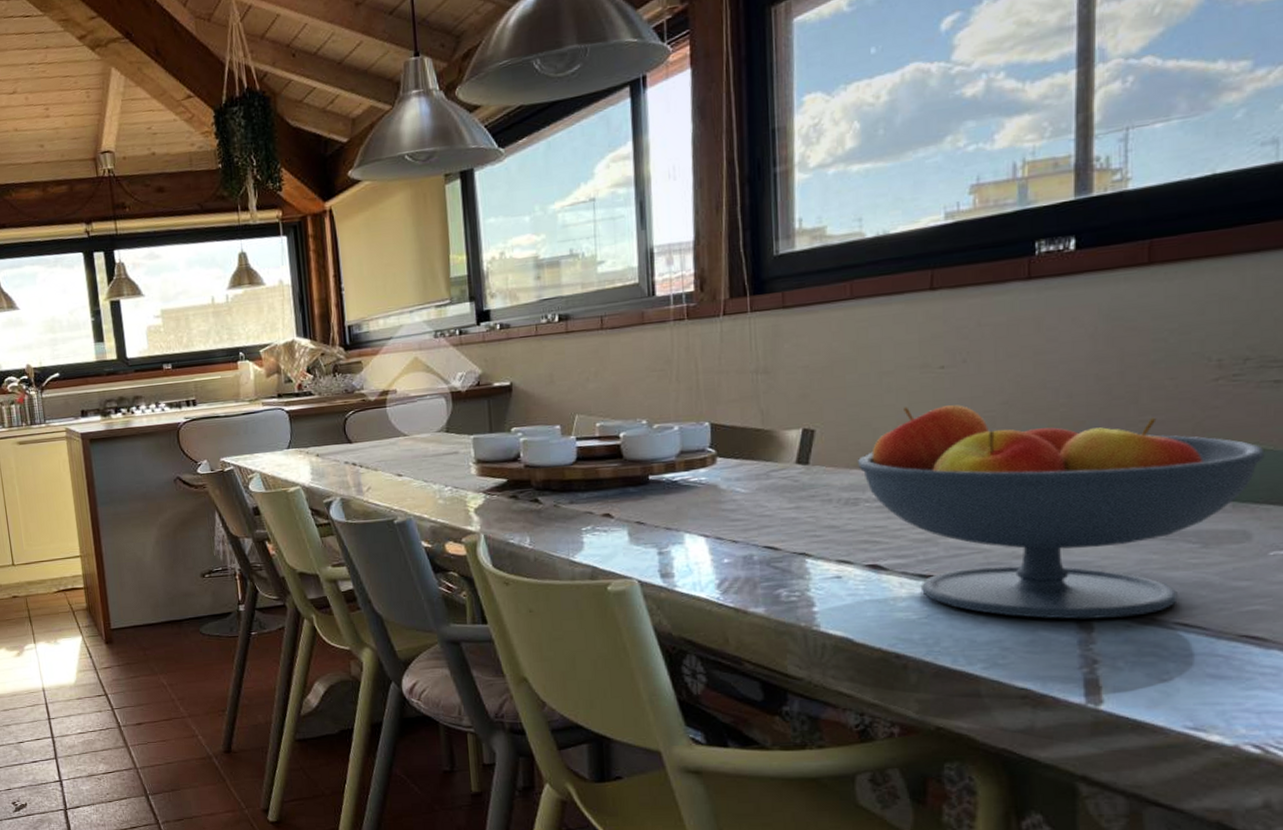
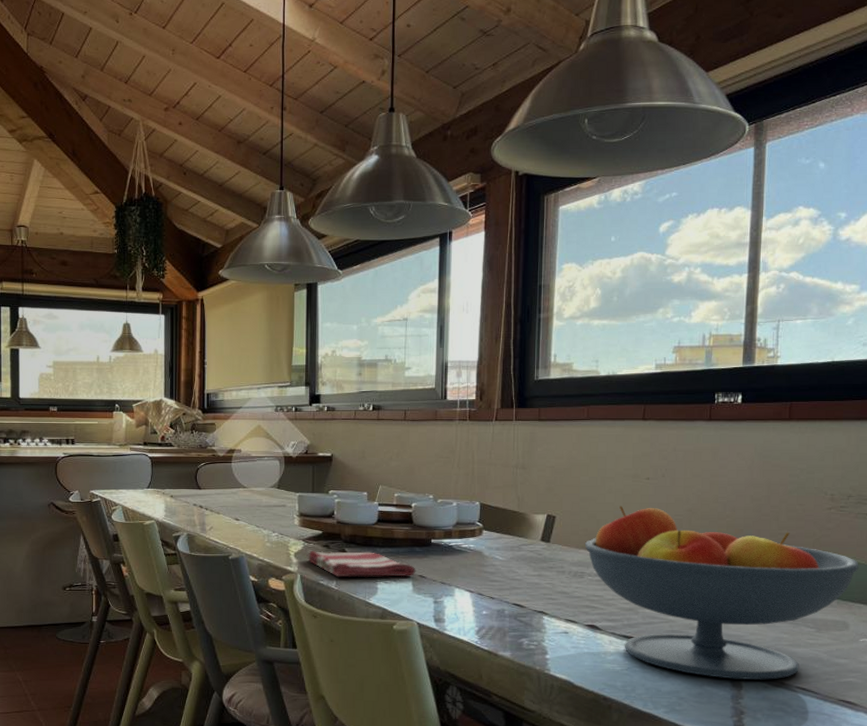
dish towel: none [489,498,632,534] -> present [306,550,416,578]

